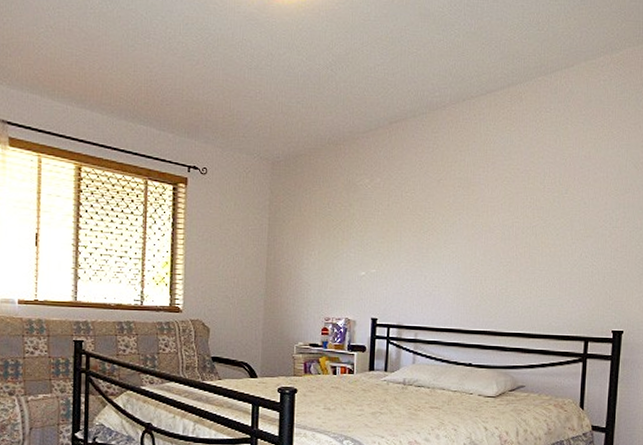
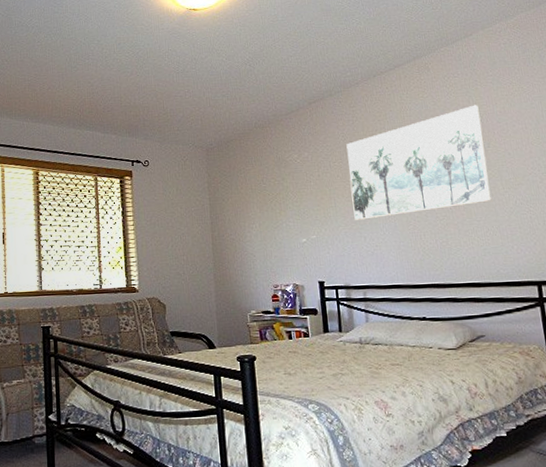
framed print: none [418,145,564,258] -> present [346,105,492,220]

